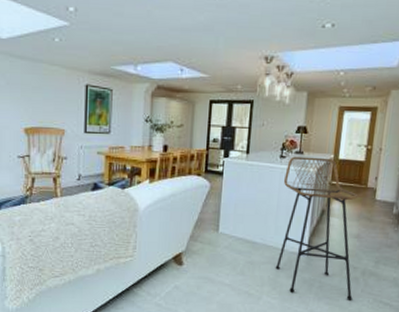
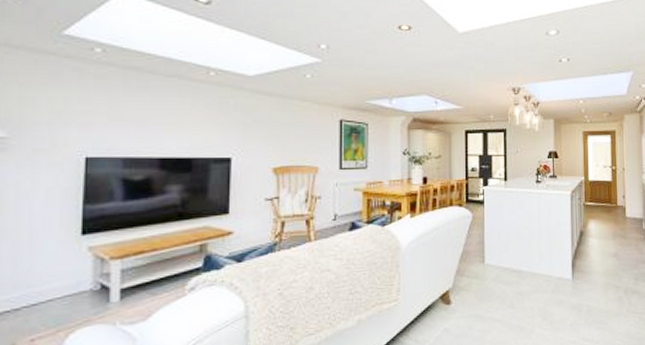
bar stool: present [275,156,359,300] -> none [542,180,620,322]

